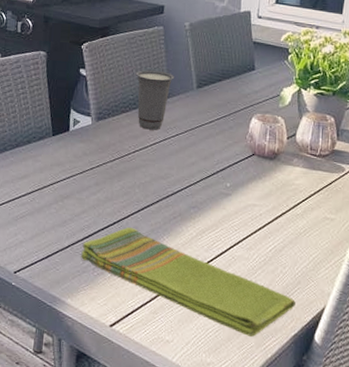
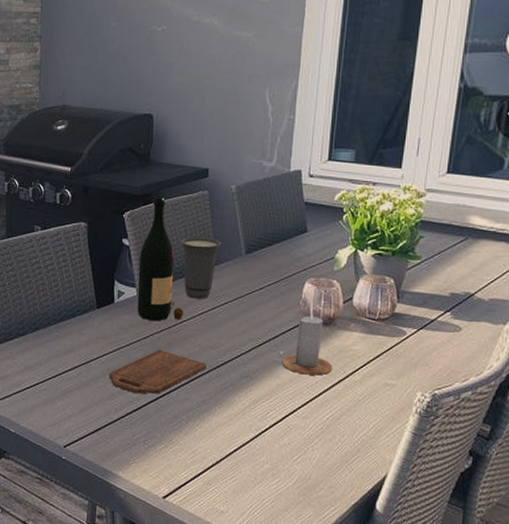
cutting board: none [61,178,157,222] -> present [109,350,207,394]
dish towel: present [81,227,296,337] -> none [131,398,355,506]
wine bottle: none [91,30,136,150] -> present [137,197,184,322]
candle: none [228,135,276,208] -> present [281,300,333,376]

